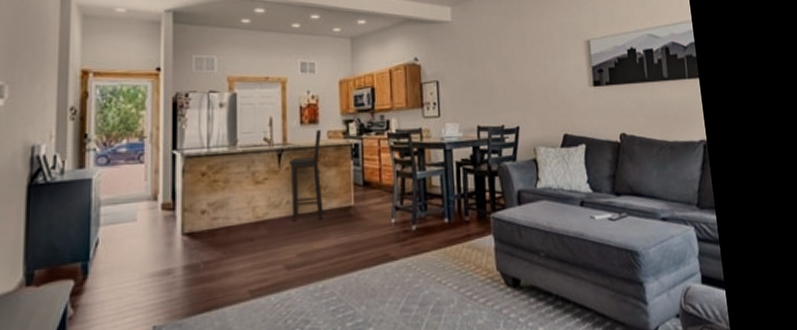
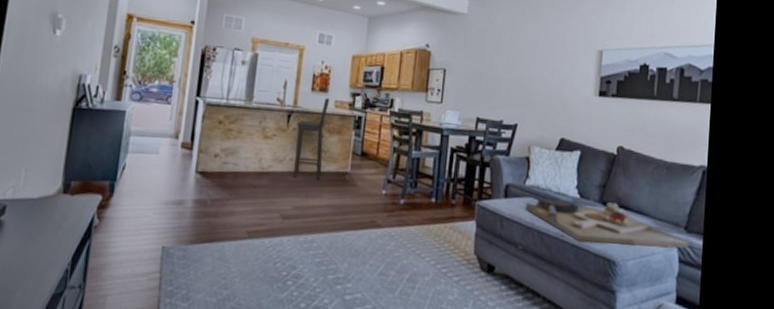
decorative tray: none [541,191,705,237] -> present [526,198,690,249]

